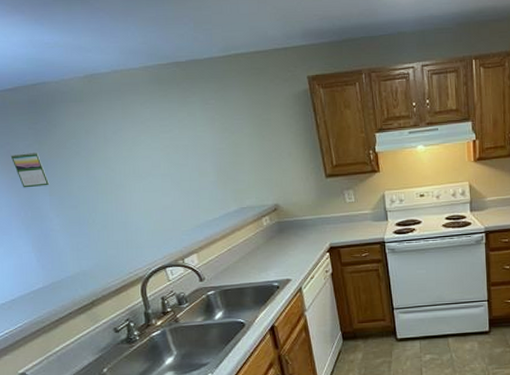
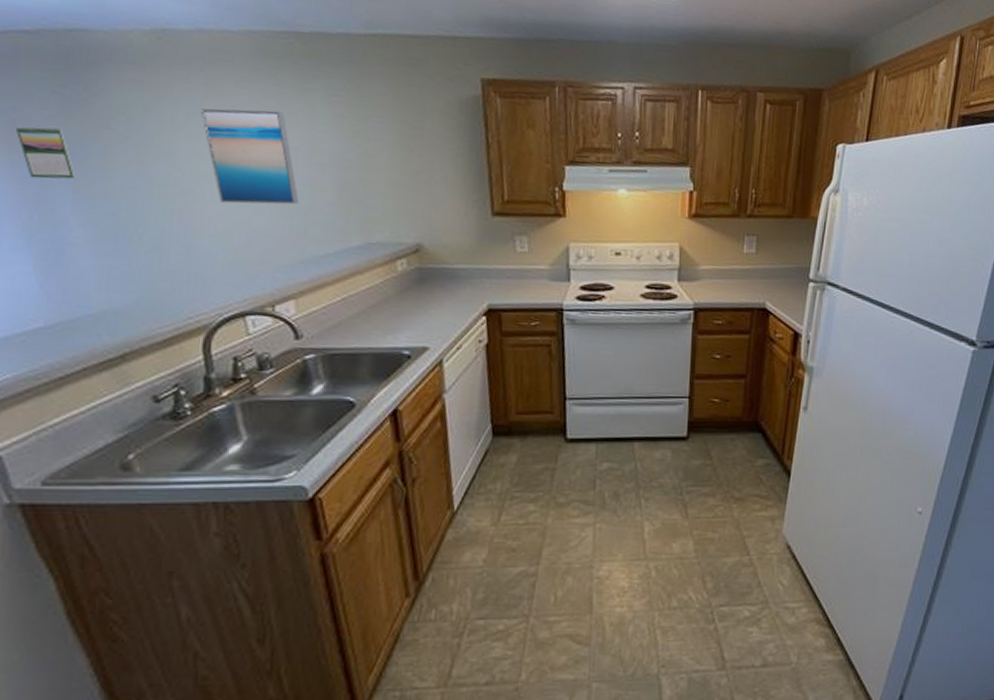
wall art: none [121,121,192,190] -> present [200,108,299,205]

